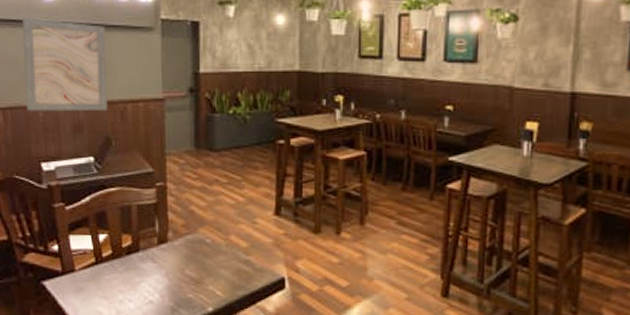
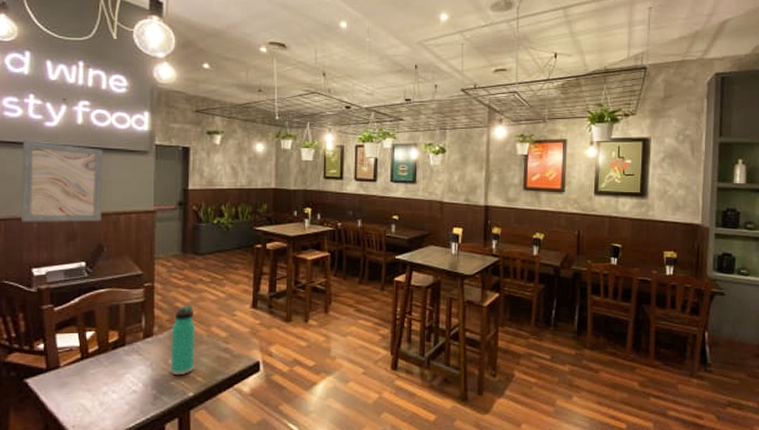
thermos bottle: none [186,209,214,287] -> present [170,305,196,375]

